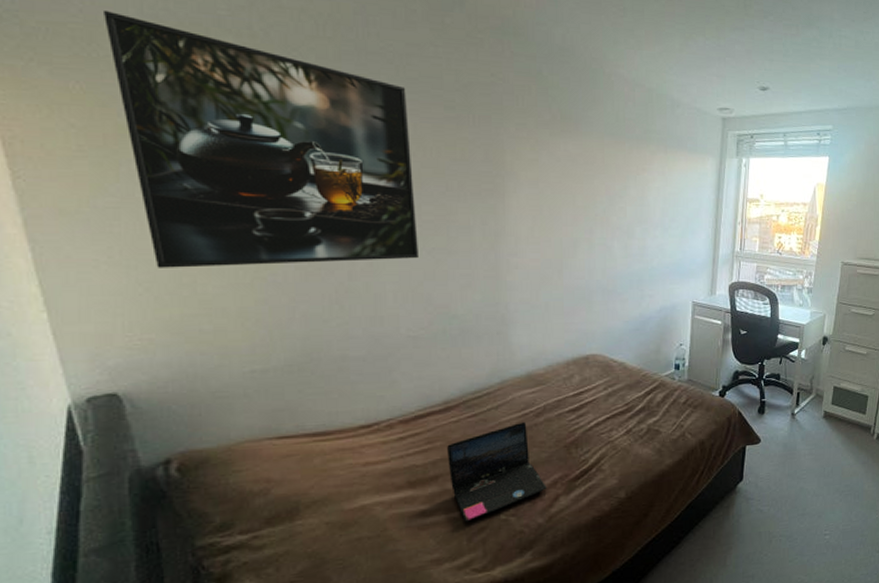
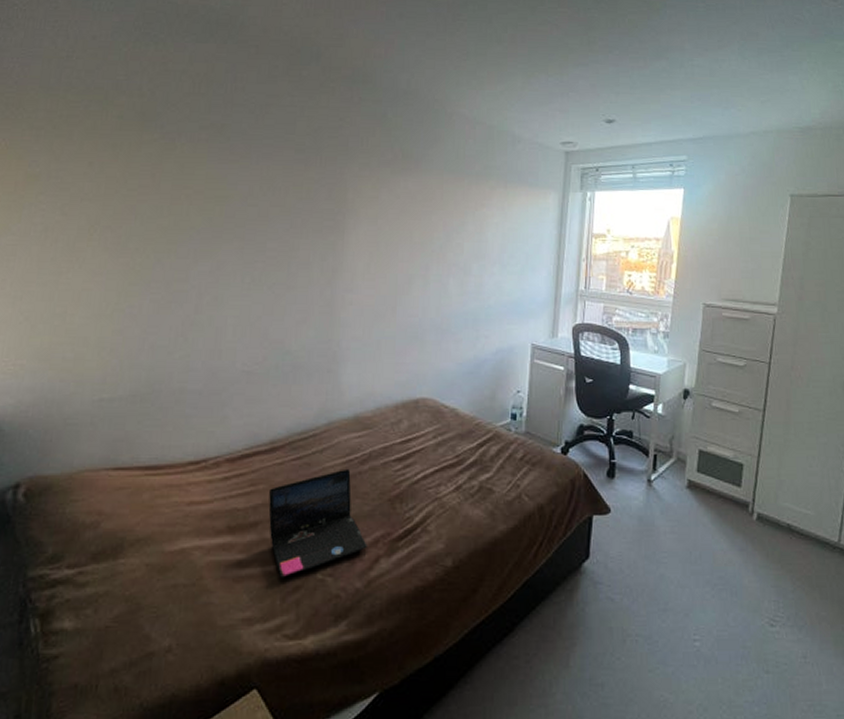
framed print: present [104,11,420,268] -> none [31,82,263,299]

